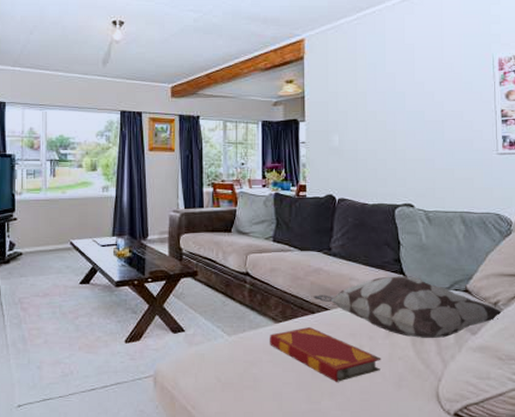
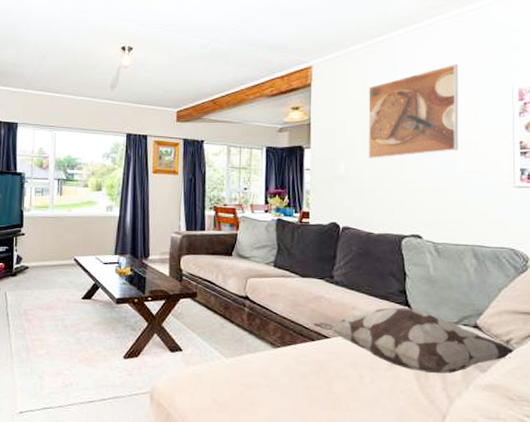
hardback book: present [270,327,381,382] -> none [267,354,383,411]
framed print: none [359,35,445,130] -> present [368,64,459,159]

